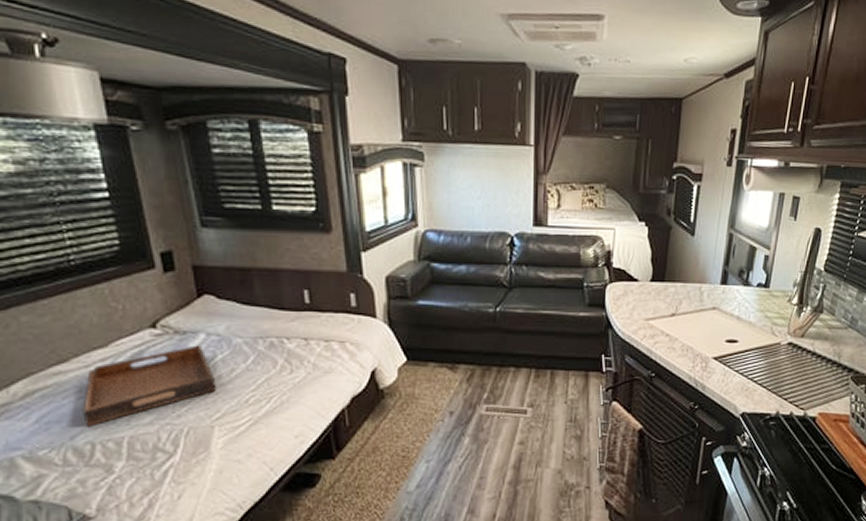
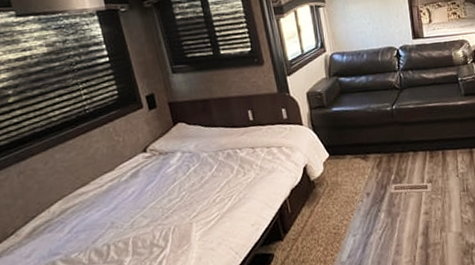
serving tray: present [82,345,217,427] -> none [99,161,192,233]

